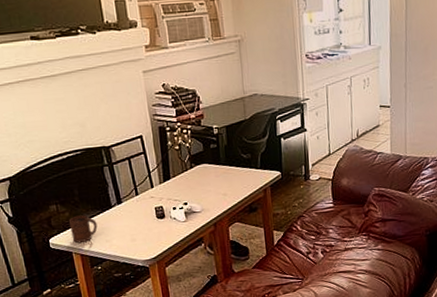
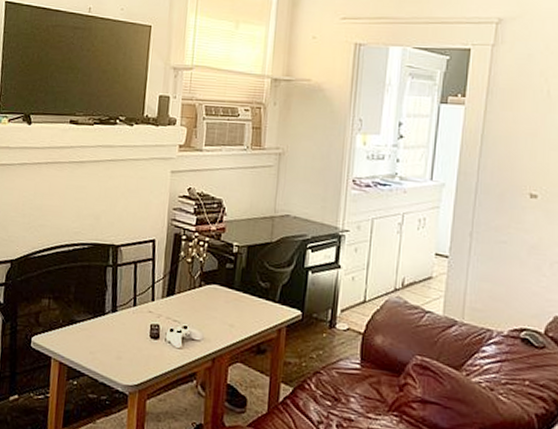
cup: present [69,215,98,243] -> none [55,316,85,348]

